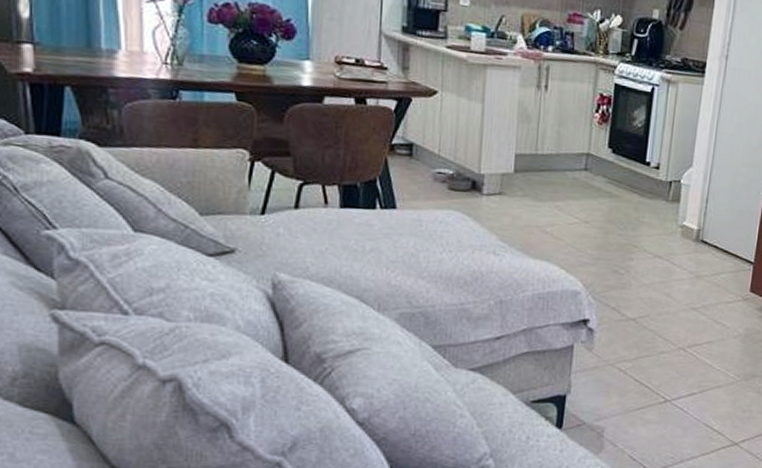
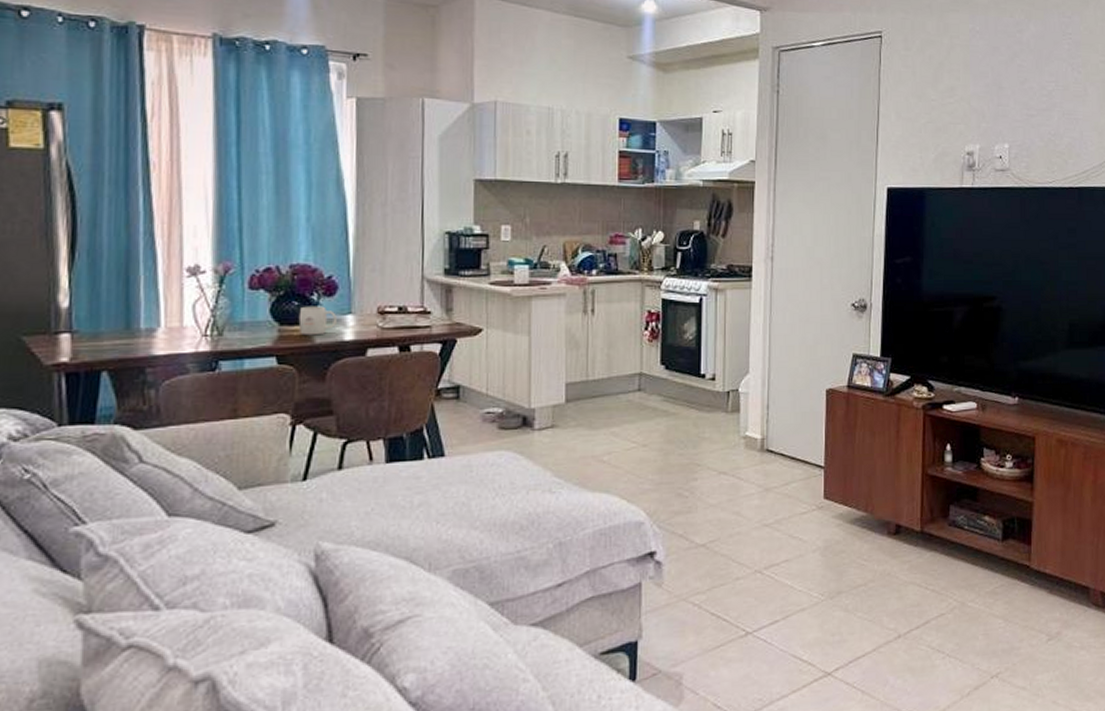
mug: none [257,46,295,78] -> present [298,306,337,336]

